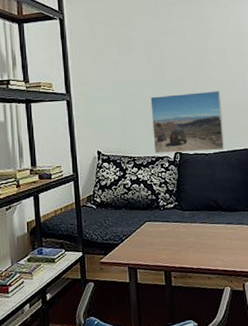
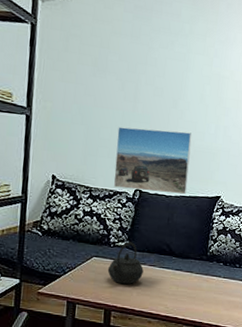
kettle: none [161,203,196,245] -> present [107,242,144,285]

